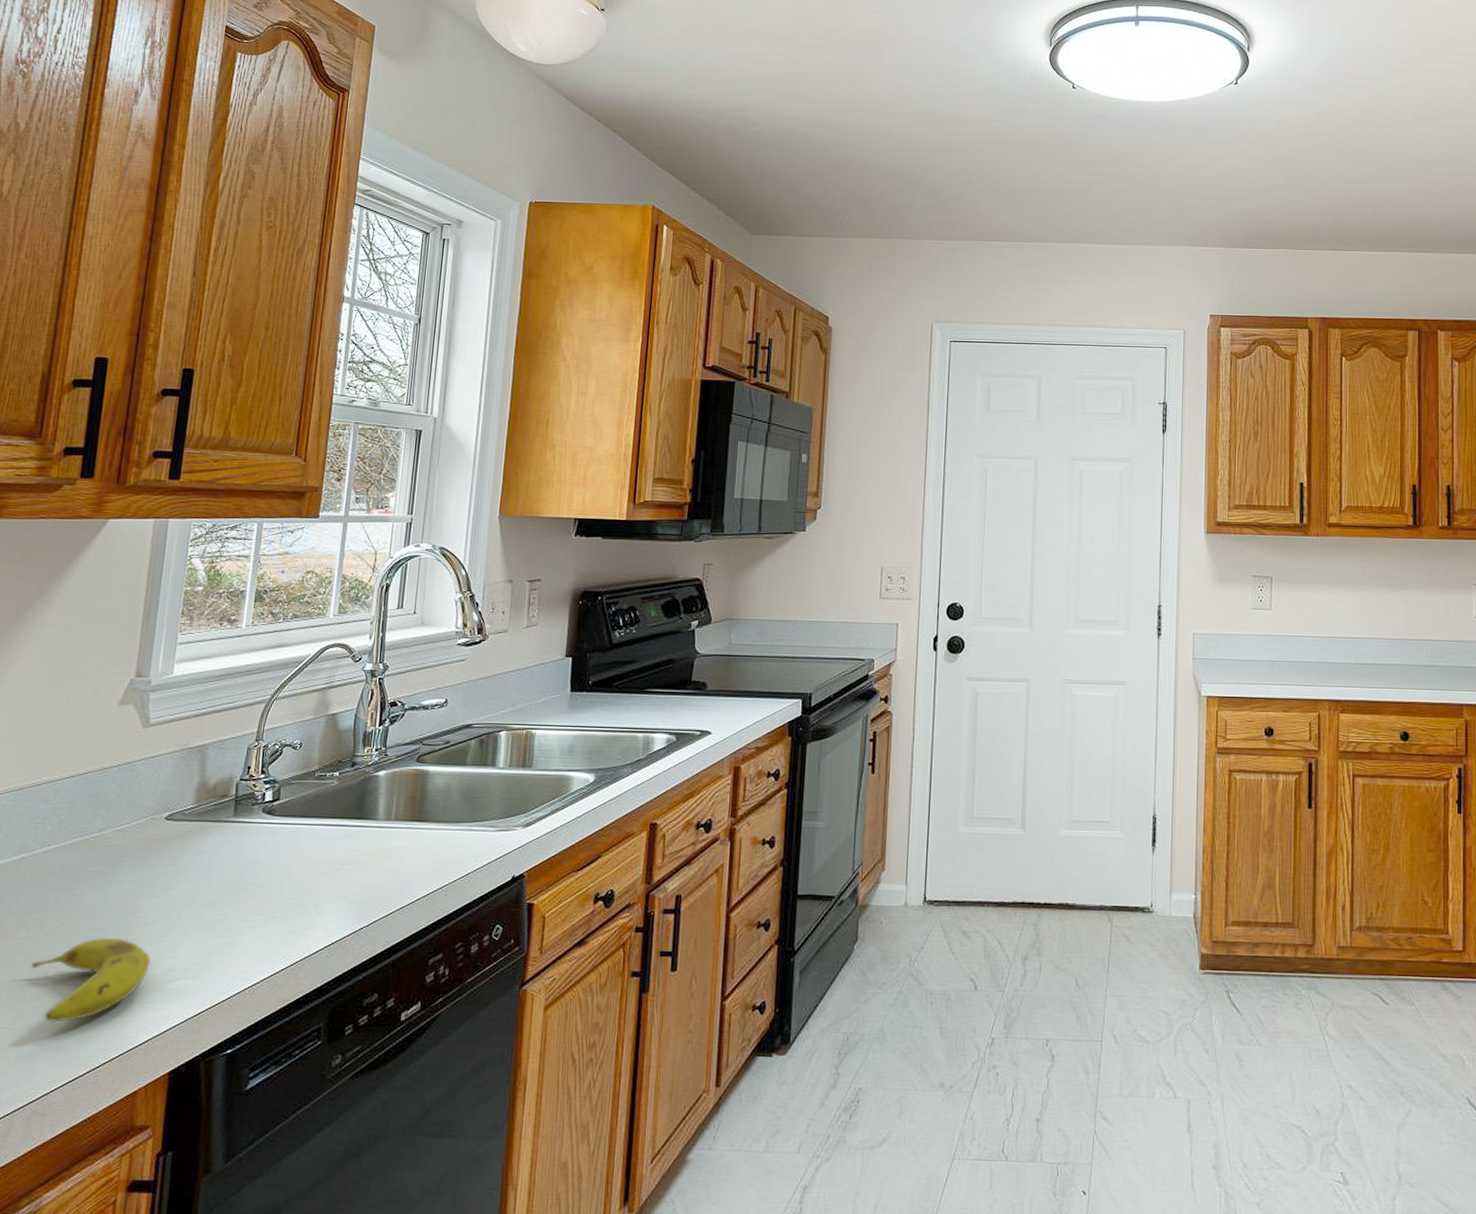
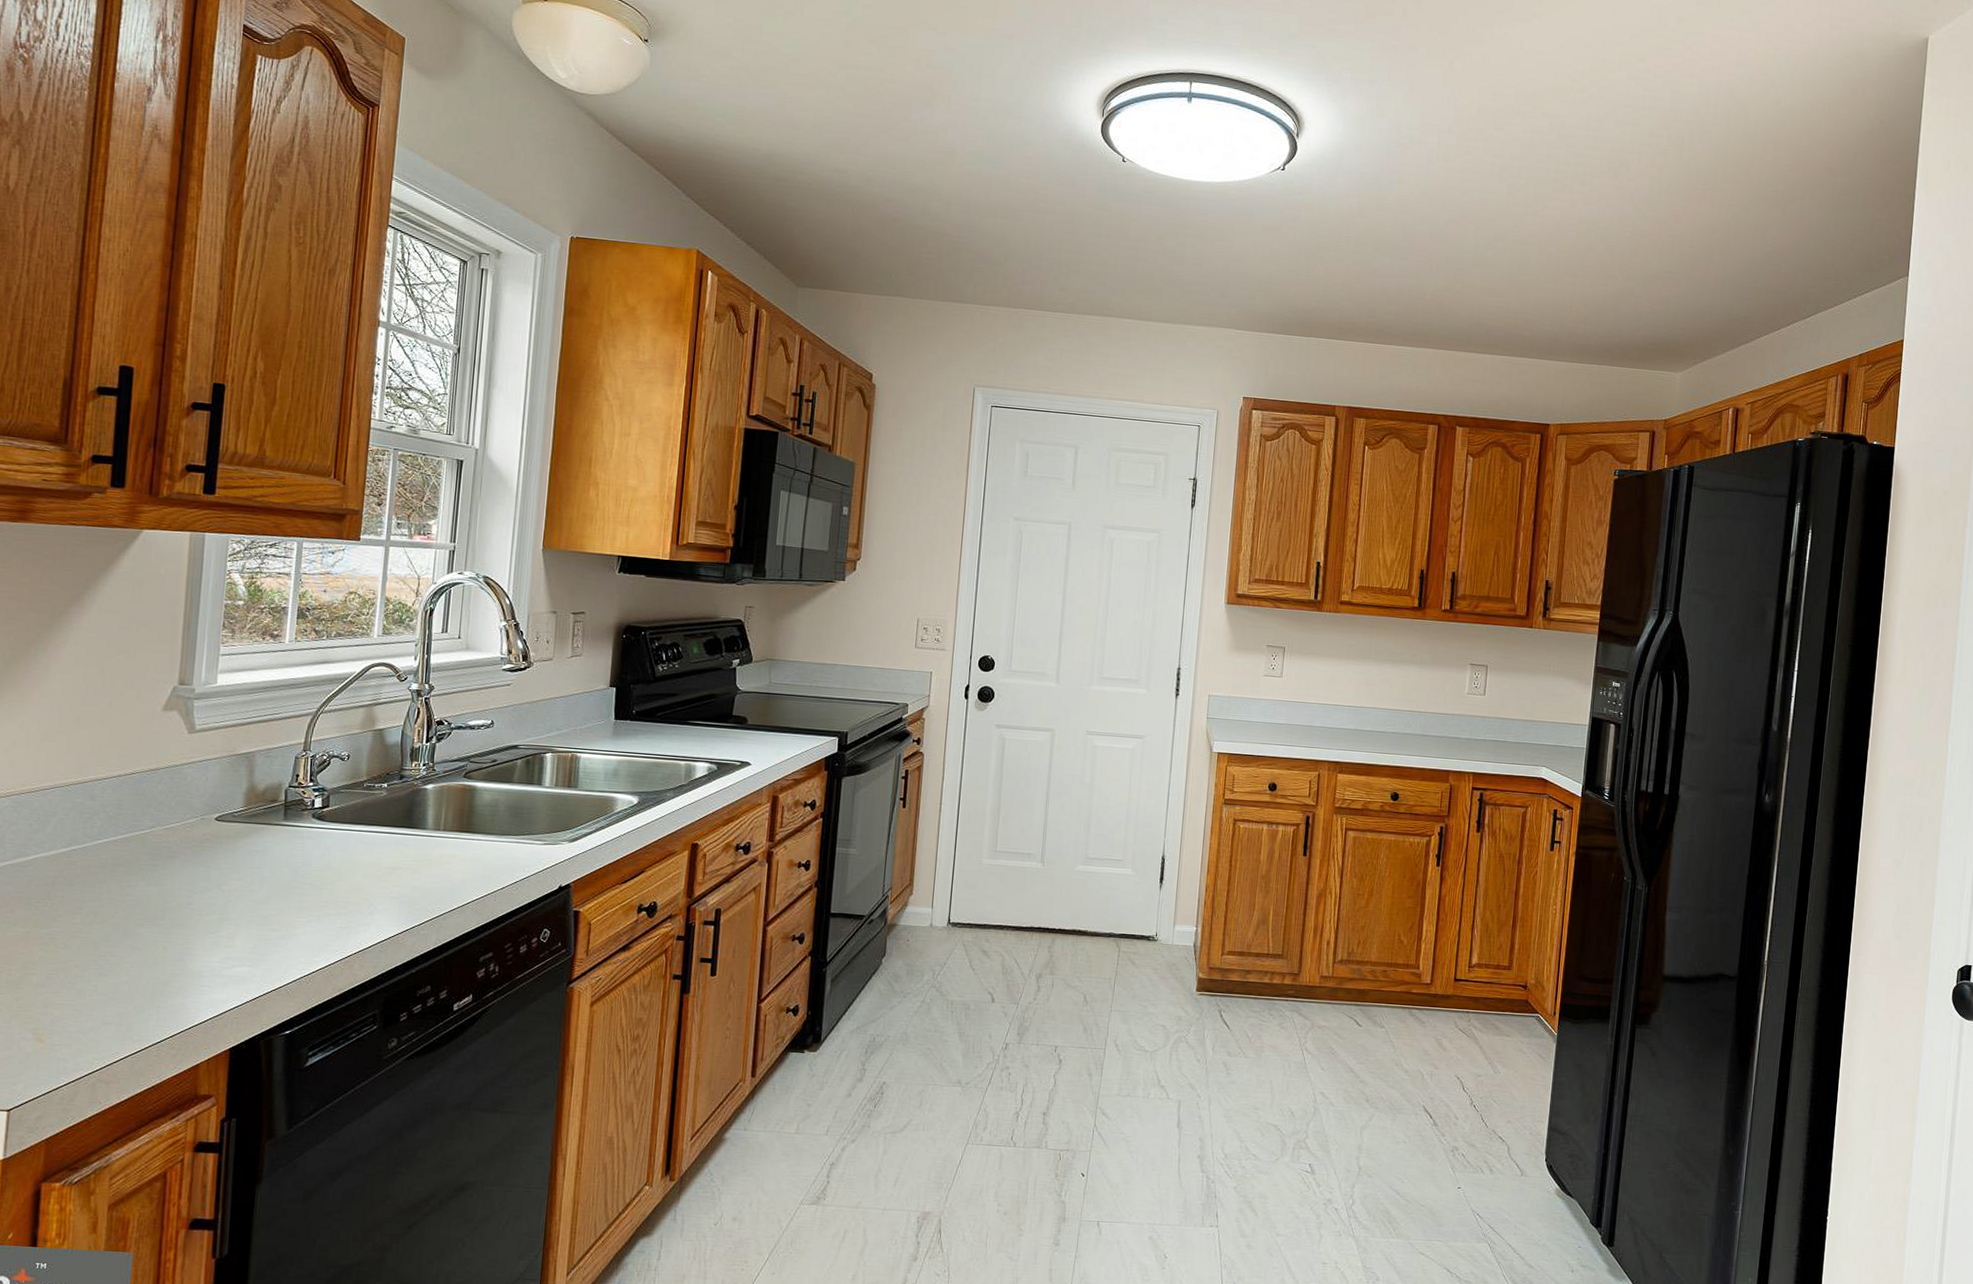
fruit: present [31,937,152,1022] -> none [88,925,208,1001]

